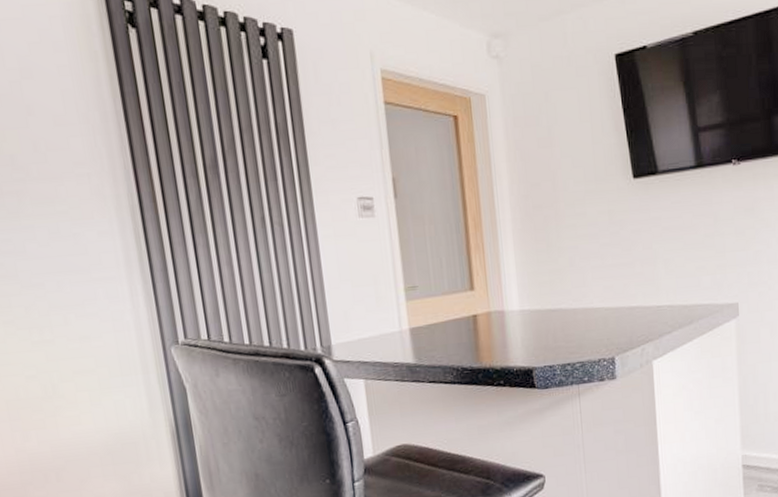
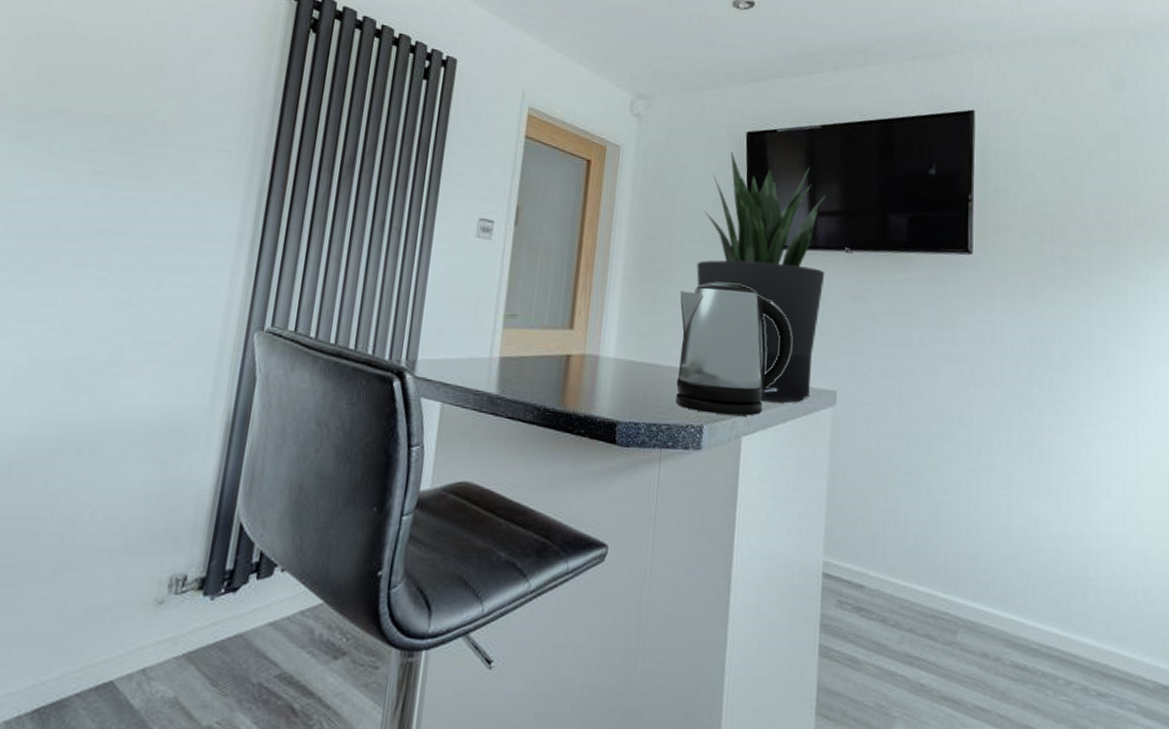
kettle: none [572,217,691,345] -> present [675,282,793,417]
planter: none [583,79,715,324] -> present [696,151,826,403]

